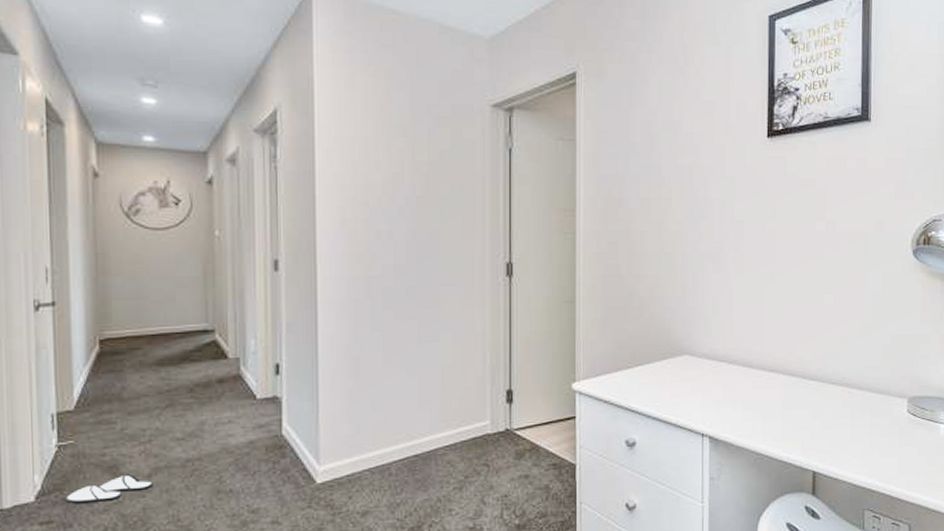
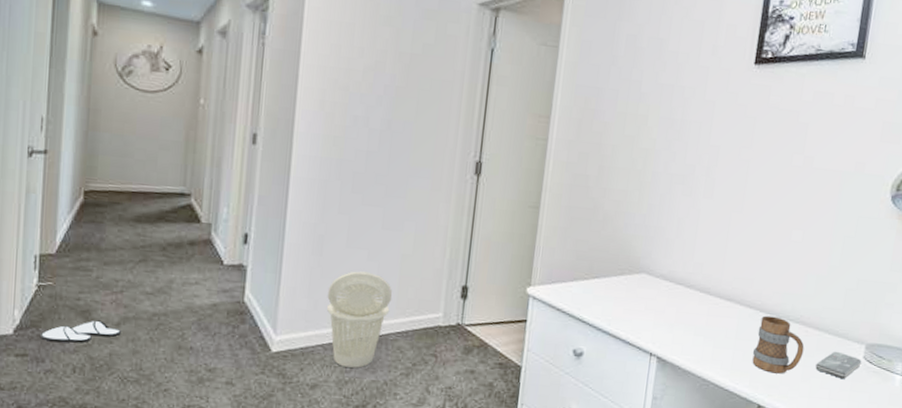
laundry basket: none [369,388,437,489] -> present [327,271,392,368]
mug: none [801,381,850,438] -> present [752,315,805,374]
mobile phone: none [863,408,906,436] -> present [815,351,862,380]

